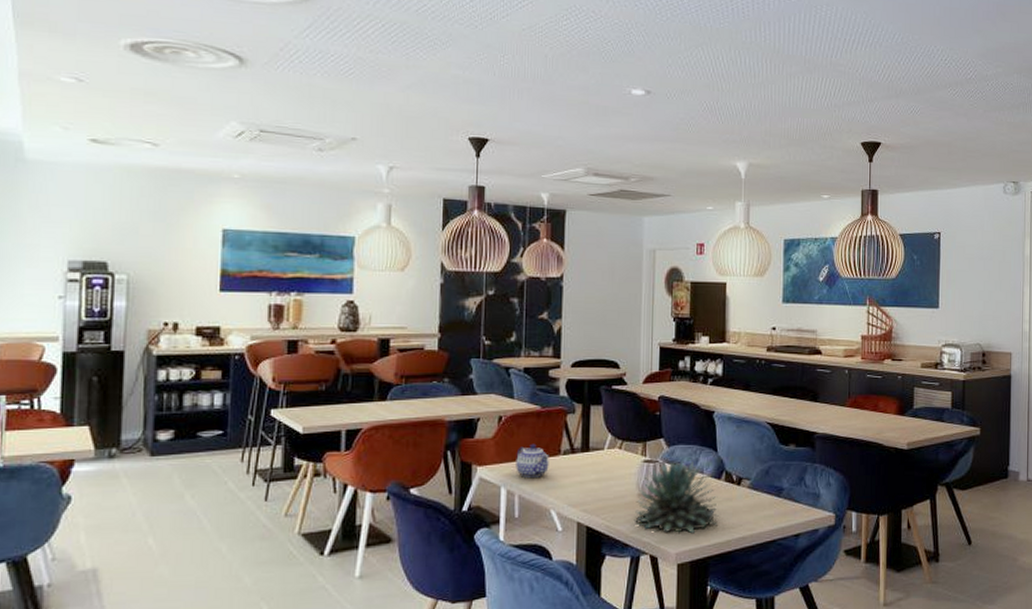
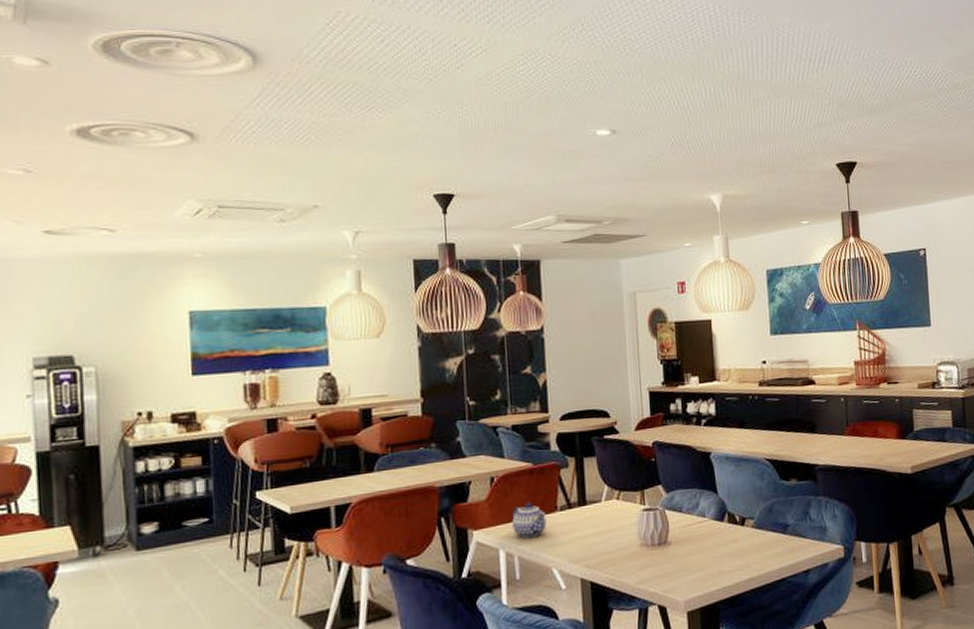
succulent plant: present [635,460,719,534] -> none [638,506,725,582]

